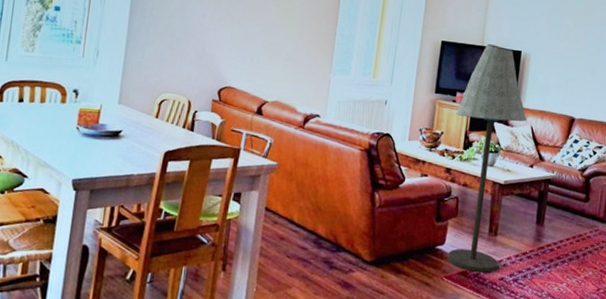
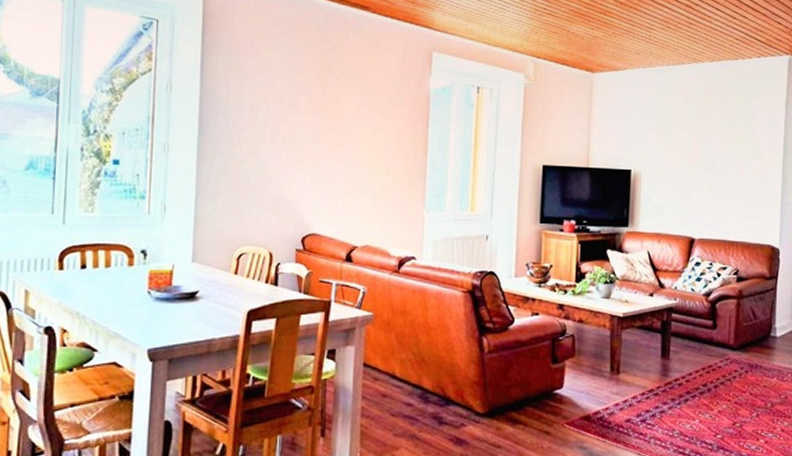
floor lamp: present [447,44,527,272] -> none [565,165,642,415]

